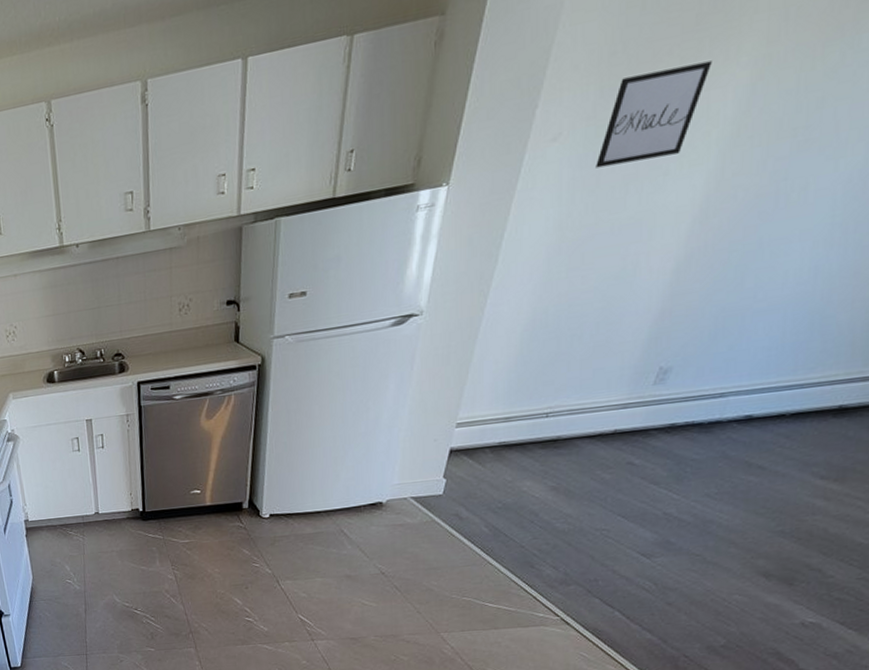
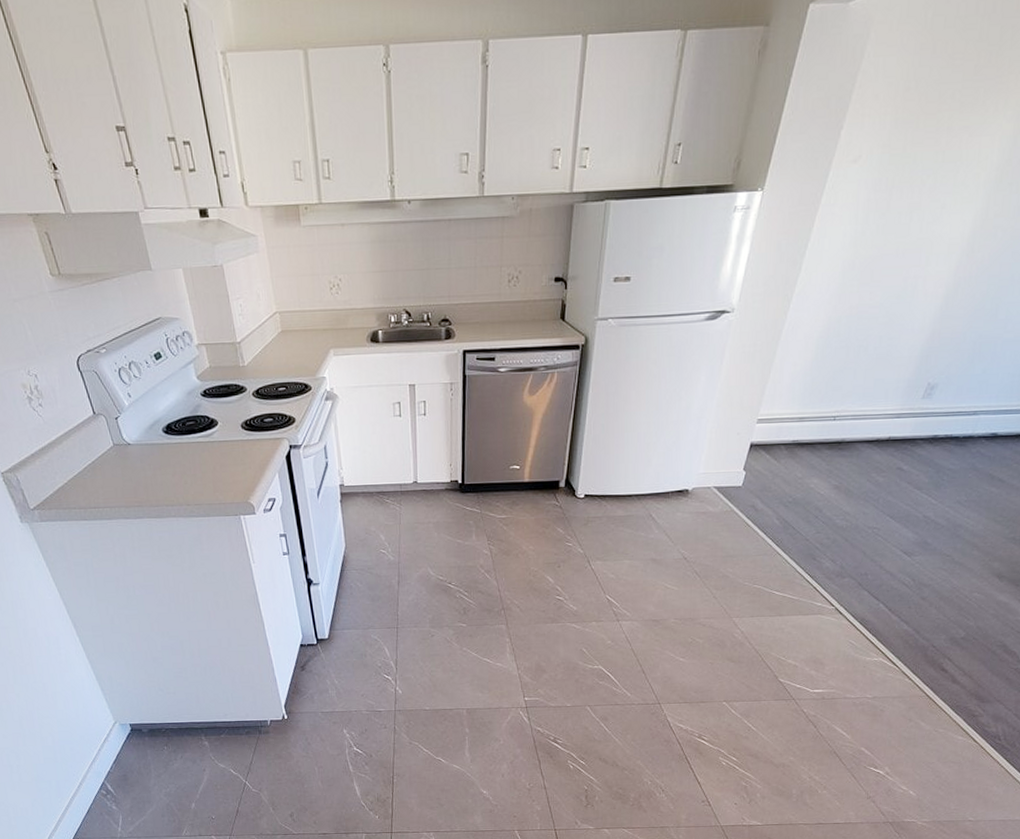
wall art: present [596,61,712,168] -> none [887,110,984,193]

